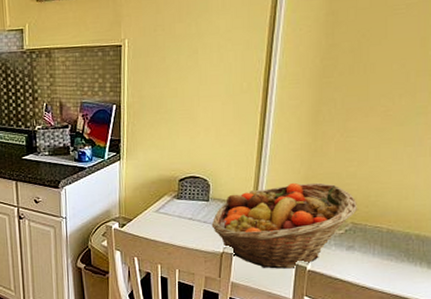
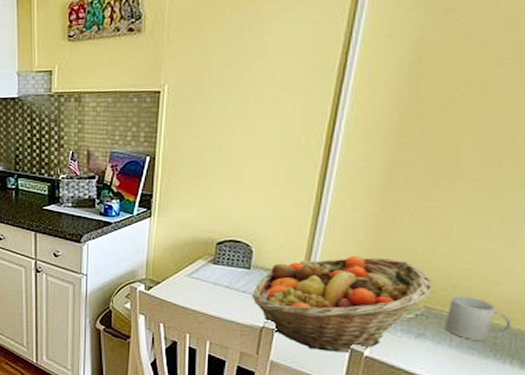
mug: none [368,211,418,248] -> present [444,295,511,341]

